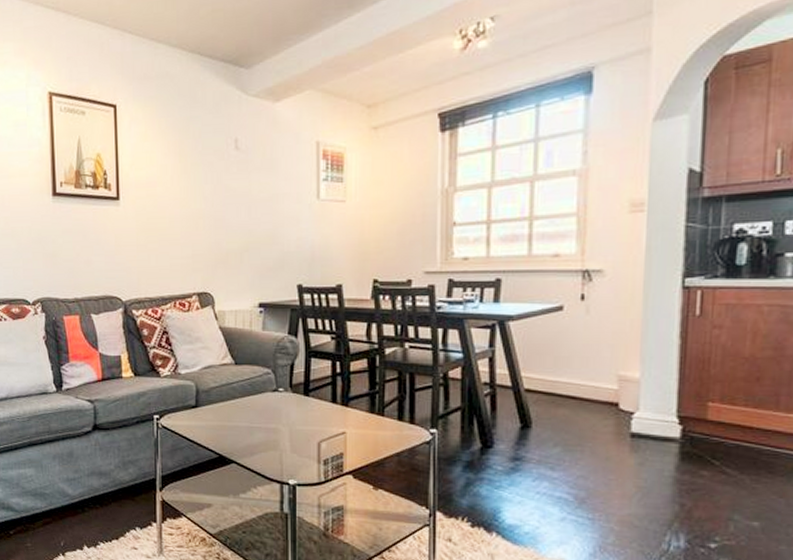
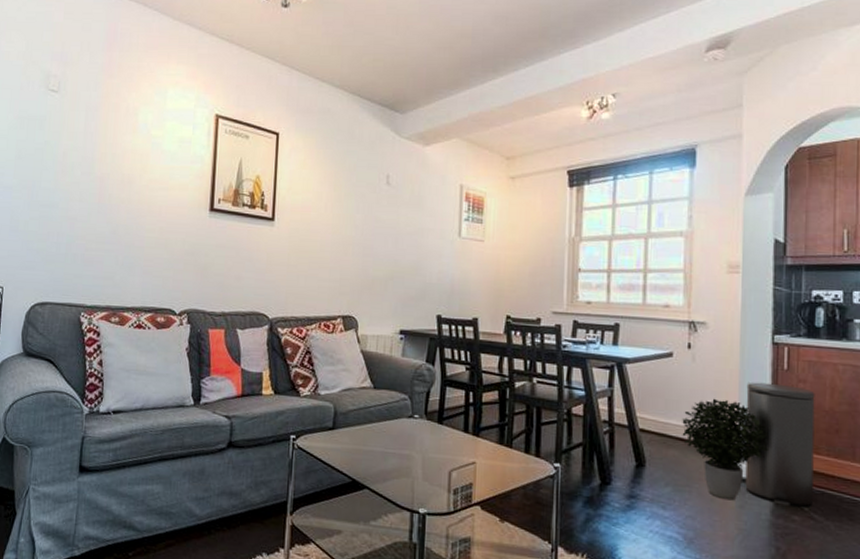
potted plant: none [573,352,676,458] -> present [682,398,770,501]
pedal bin: none [646,331,733,463] -> present [745,382,815,508]

